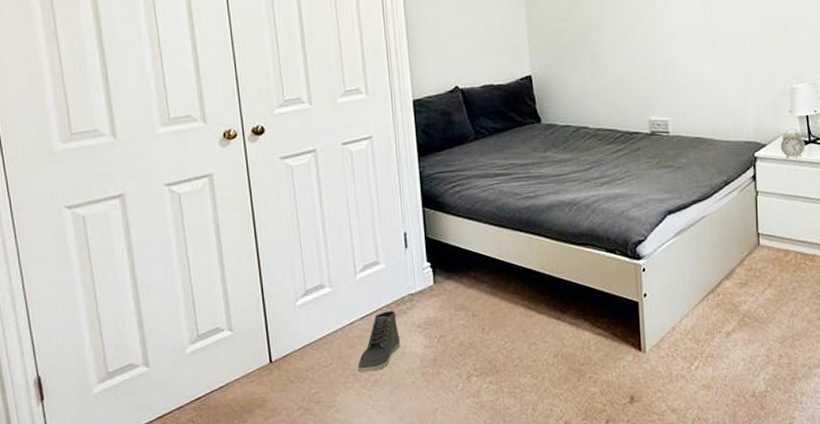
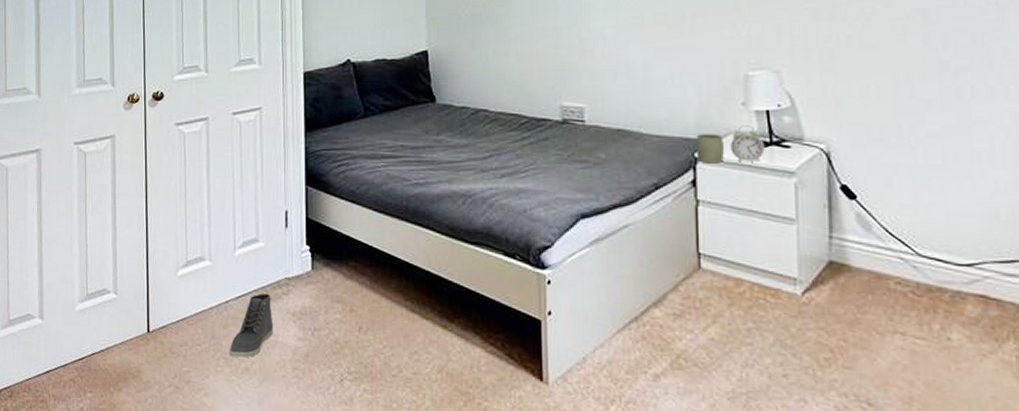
mug: none [754,137,777,161] -> present [695,134,725,164]

